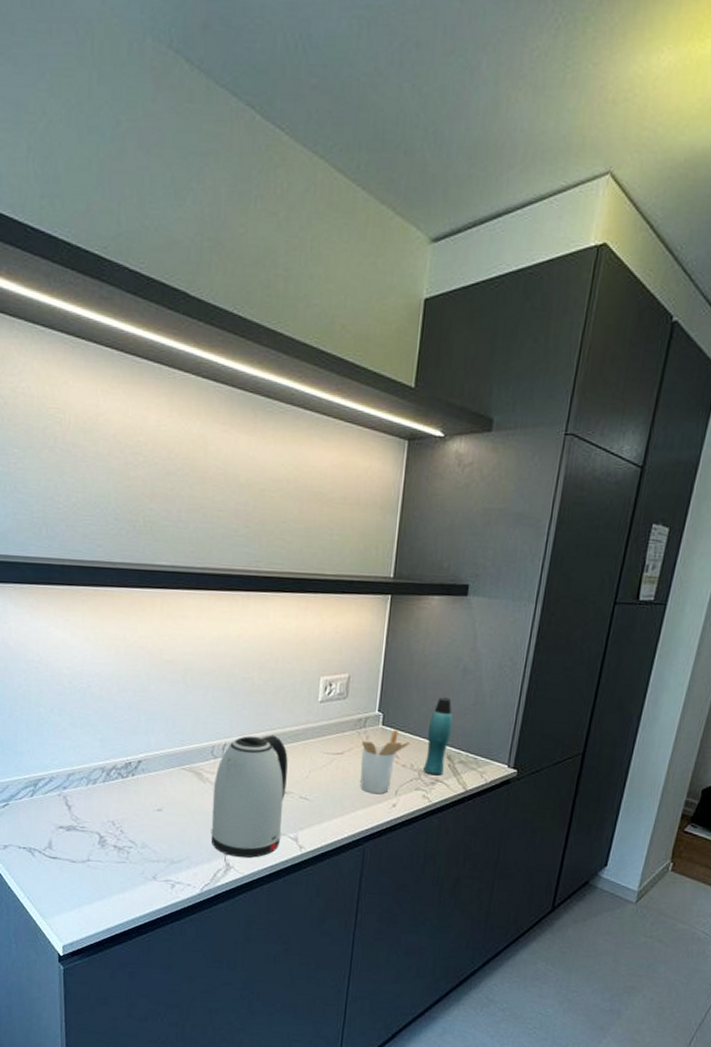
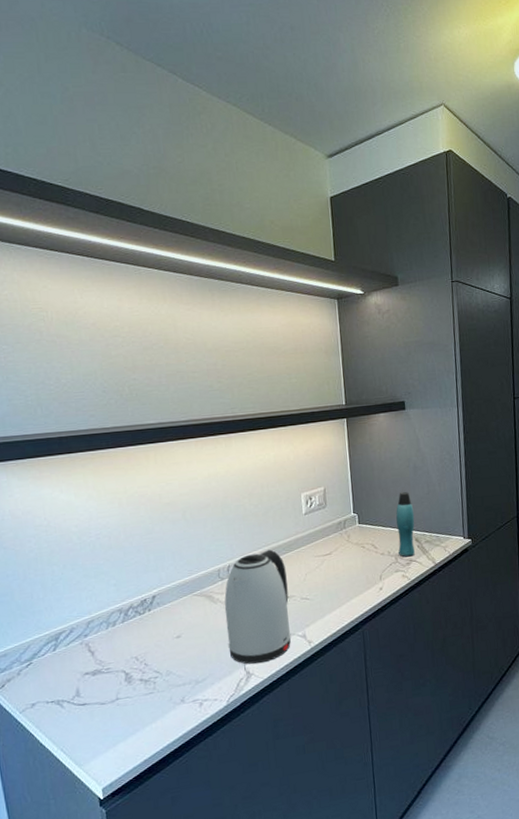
utensil holder: present [360,729,411,795] -> none [345,525,384,583]

